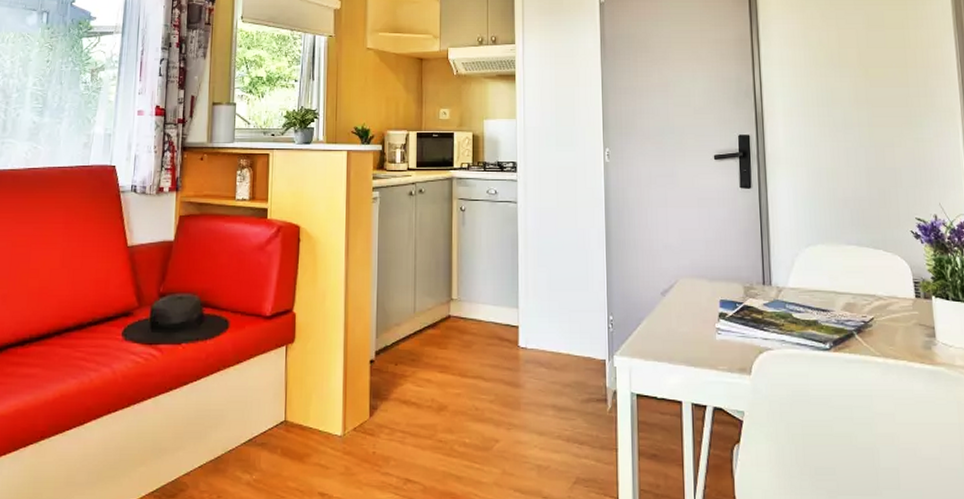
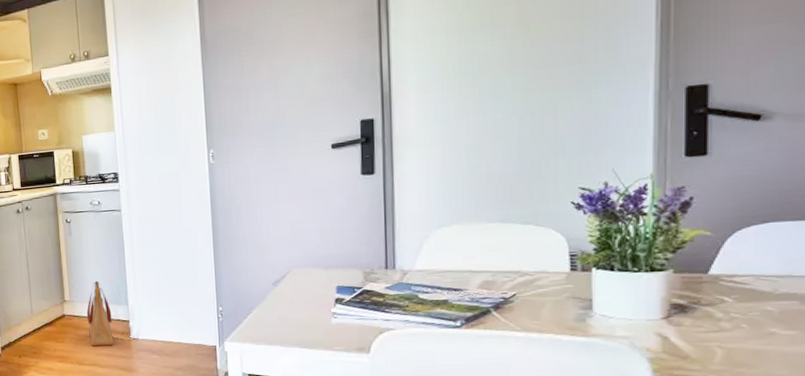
shopping bag: none [474,279,501,355] -> present [86,281,114,347]

